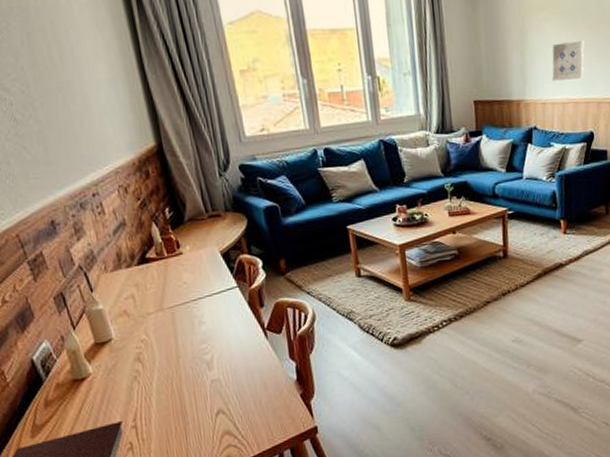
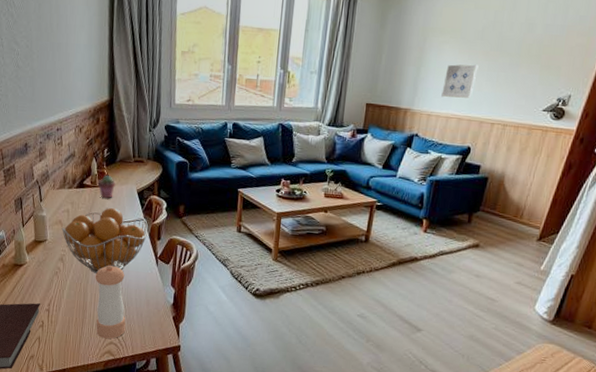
fruit basket: none [129,279,246,366] -> present [61,207,148,274]
potted succulent: none [165,240,190,271] -> present [97,175,115,199]
pepper shaker: none [188,351,244,443] -> present [95,265,126,339]

